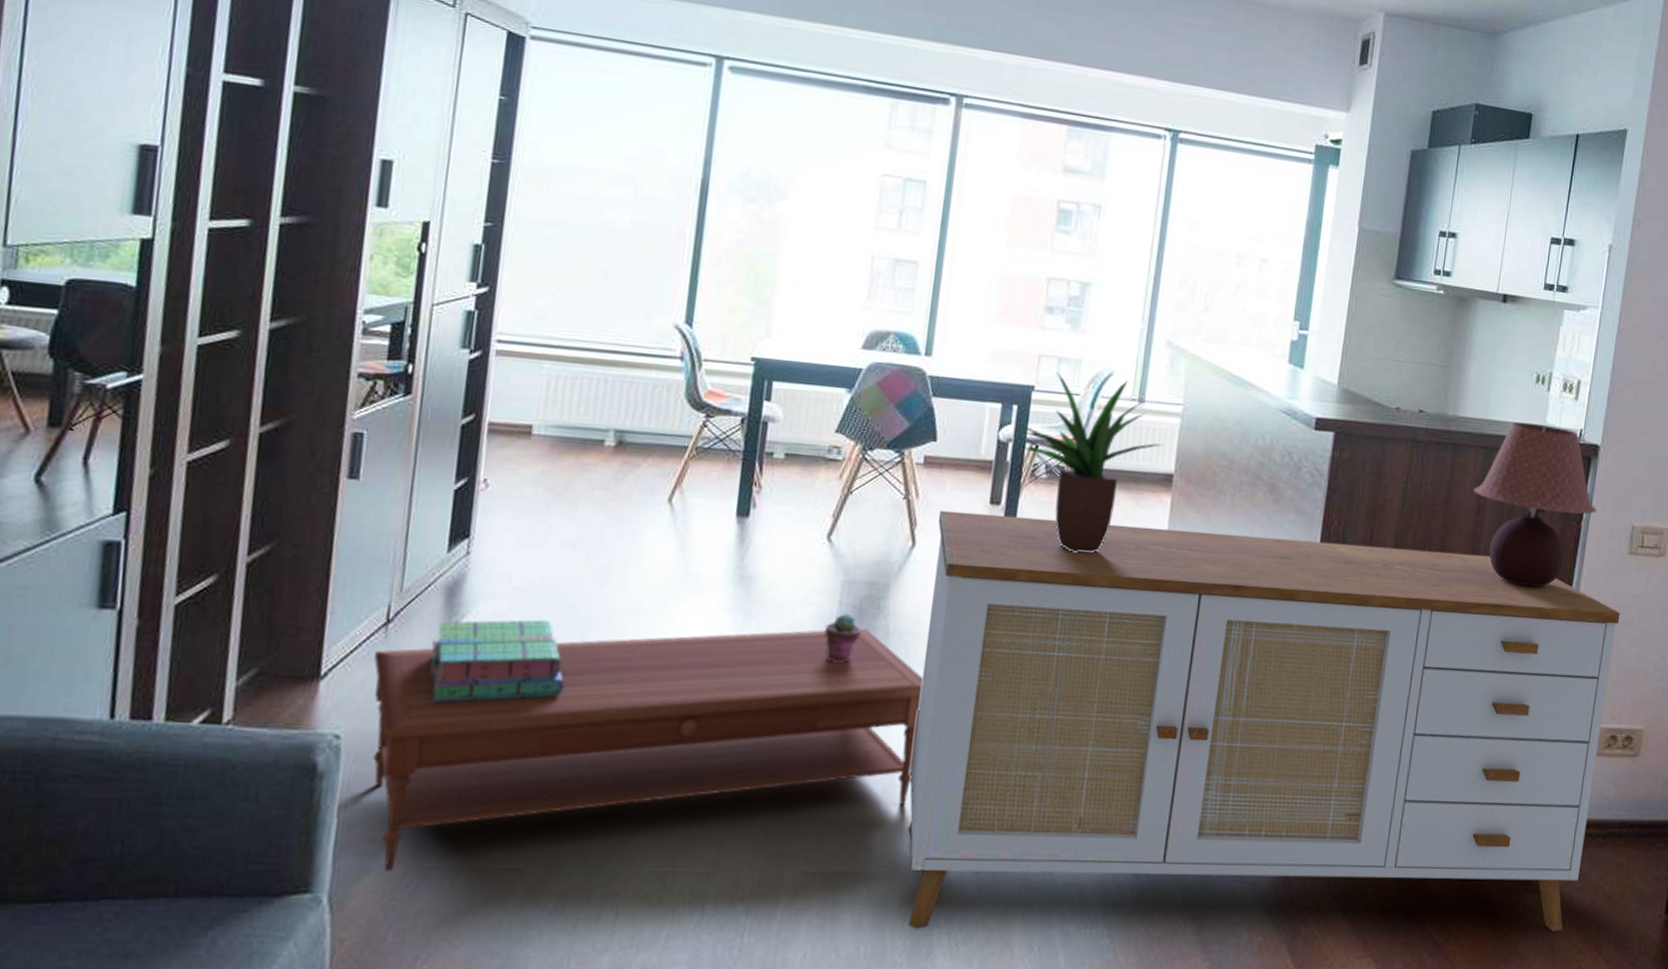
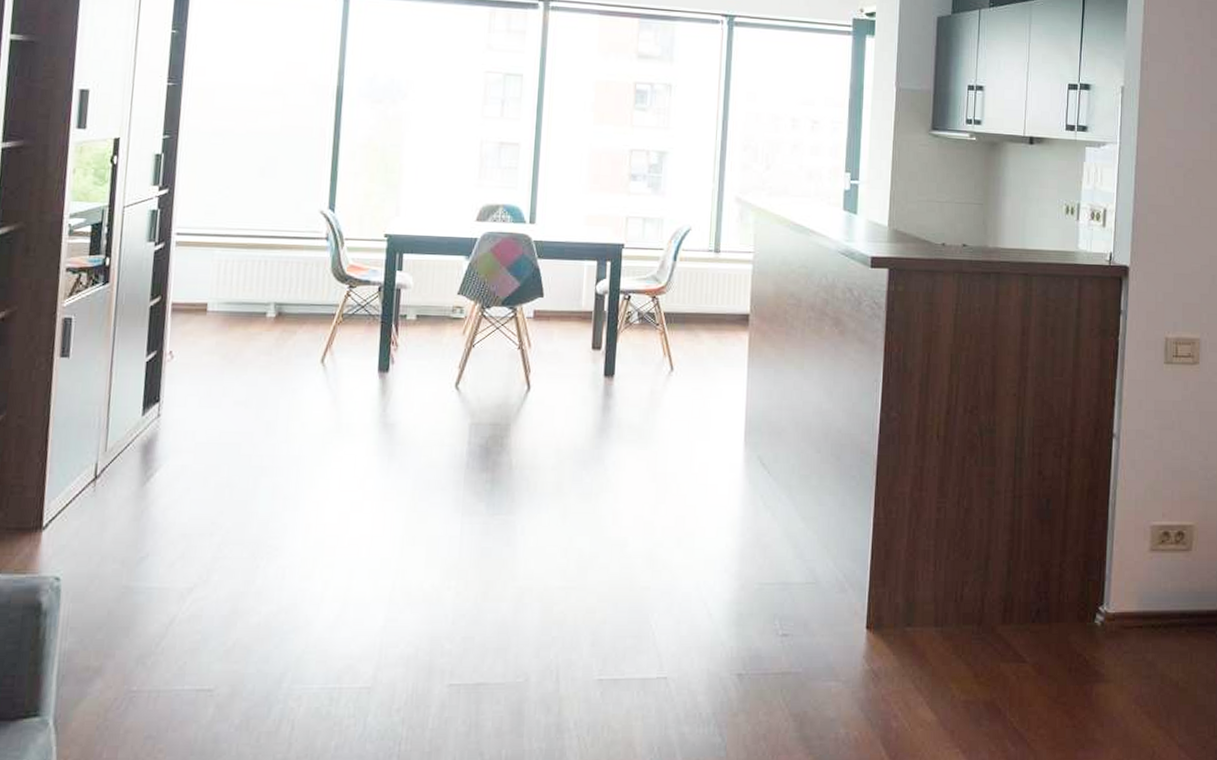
coffee table: present [372,628,923,871] -> none [85,464,543,695]
stack of books: present [430,619,565,703] -> none [131,469,242,546]
potted succulent: present [825,614,861,662] -> none [457,453,488,495]
sideboard: present [908,510,1620,932] -> none [536,357,1162,733]
potted plant: present [1021,372,1163,553] -> none [615,231,739,388]
table lamp: present [1474,422,1597,587] -> none [1018,249,1131,398]

